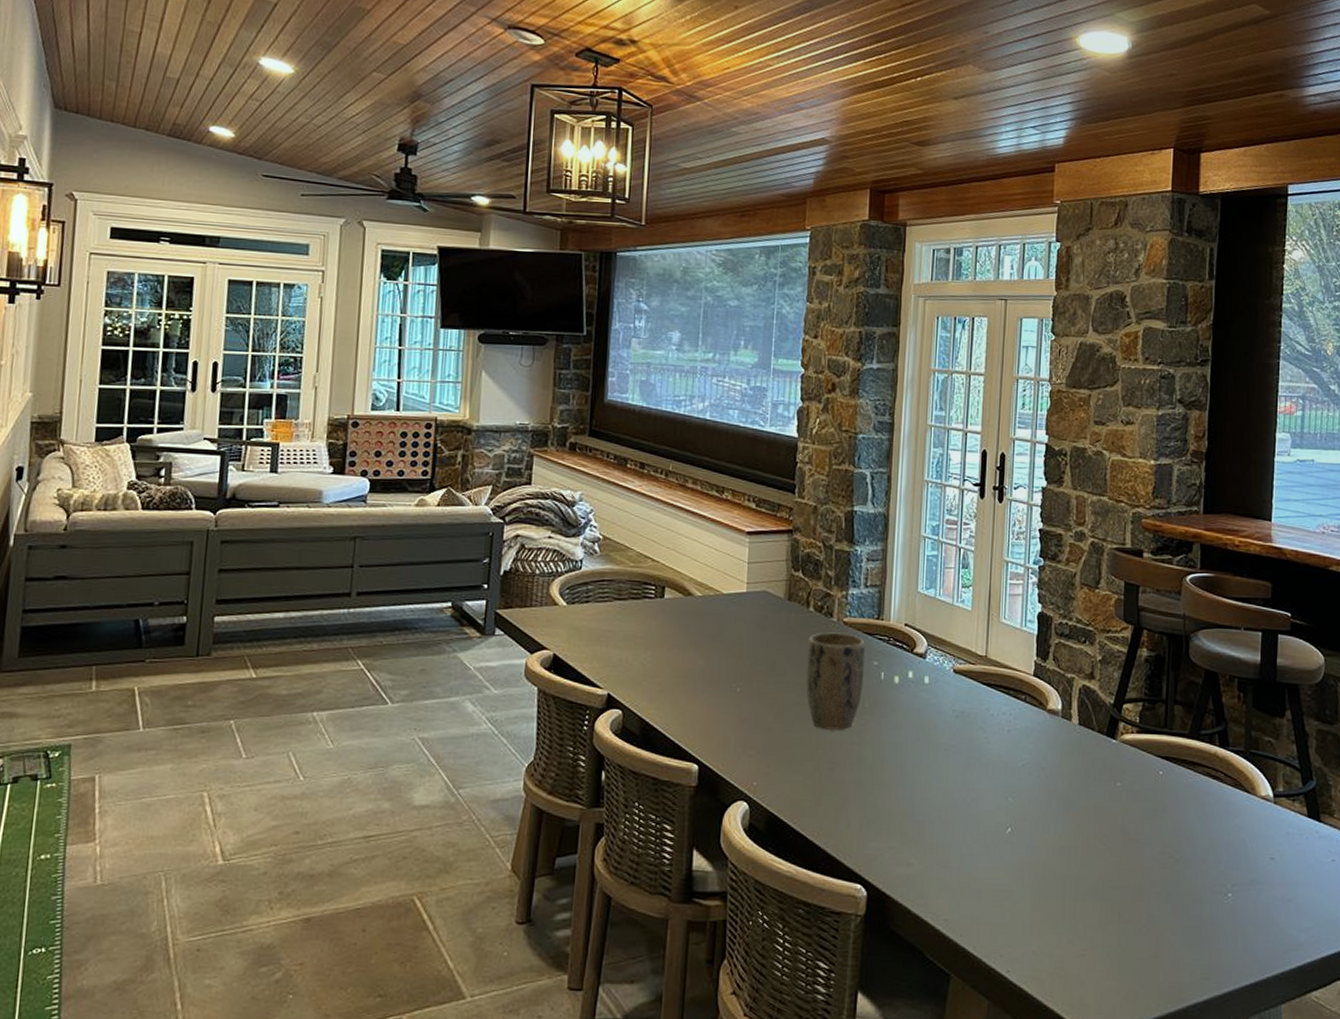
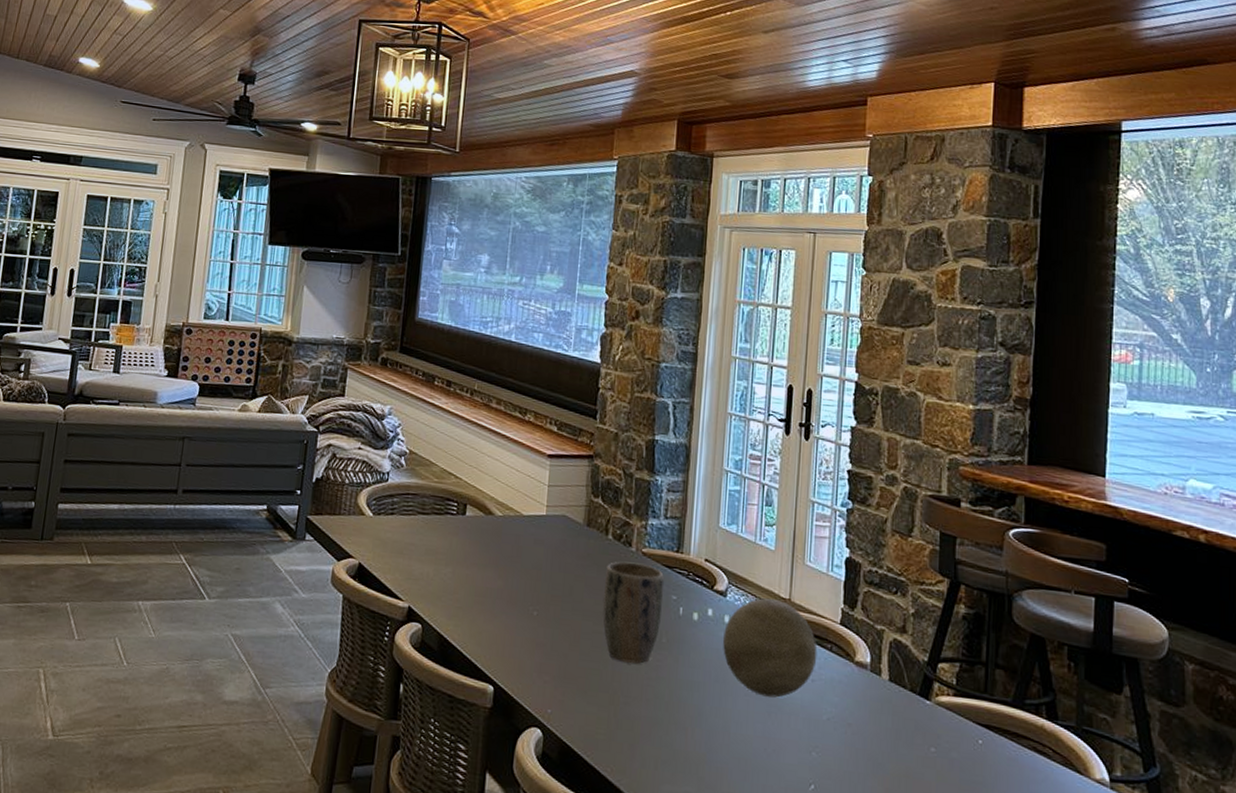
decorative ball: none [922,656,1013,750] -> present [722,598,817,698]

